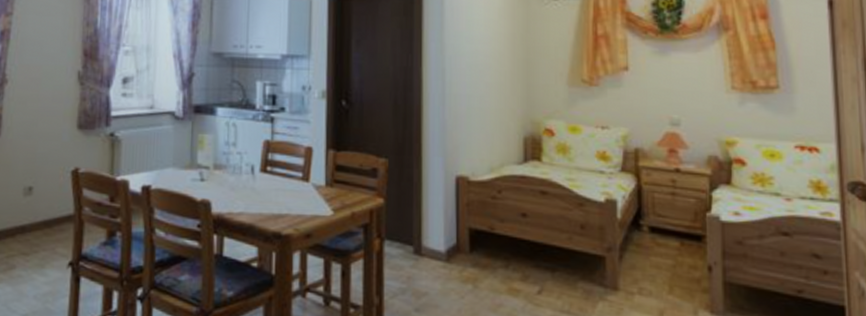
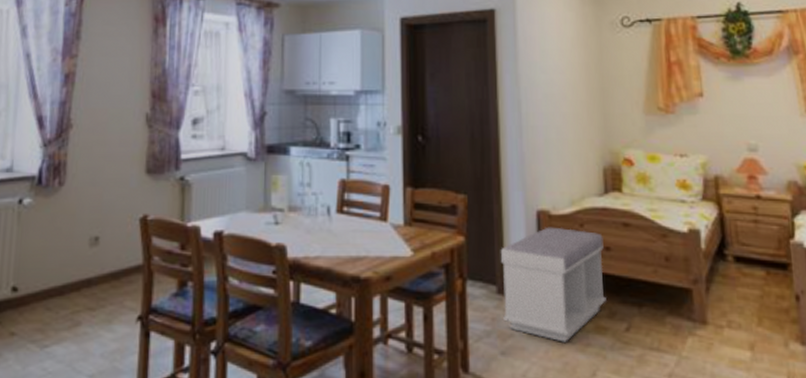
bench: none [418,192,520,302] -> present [500,227,606,342]

